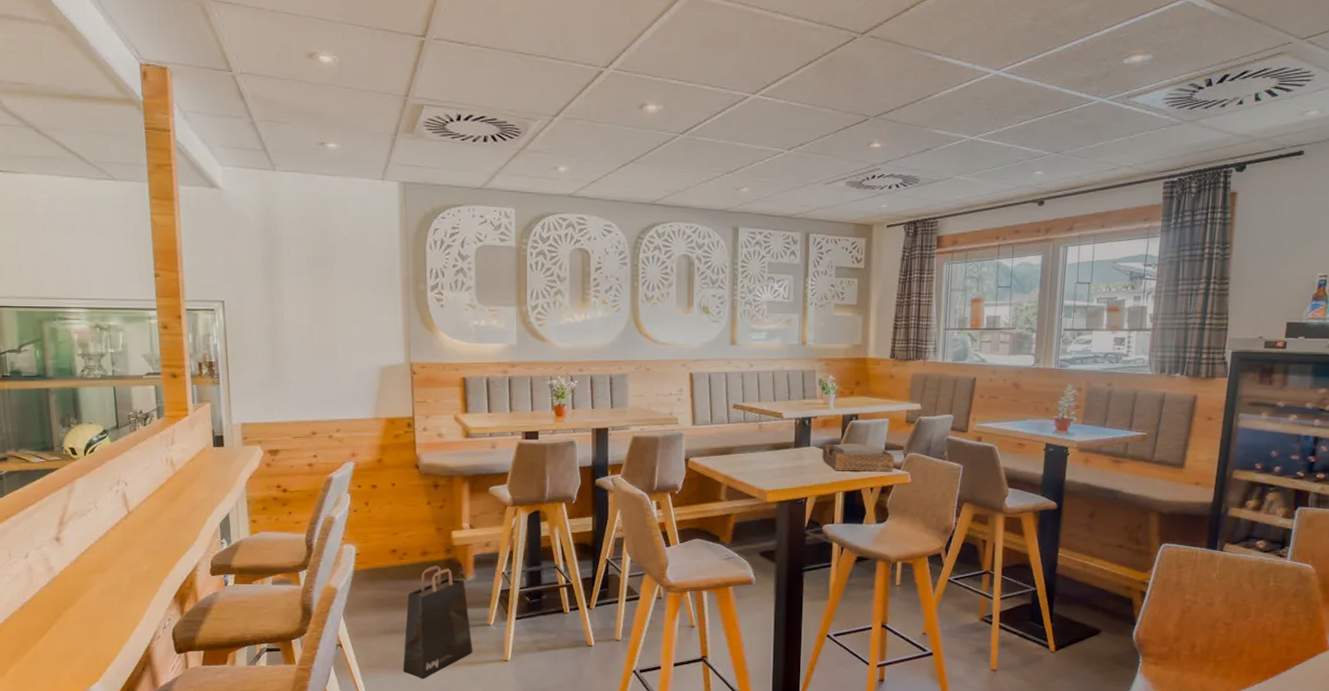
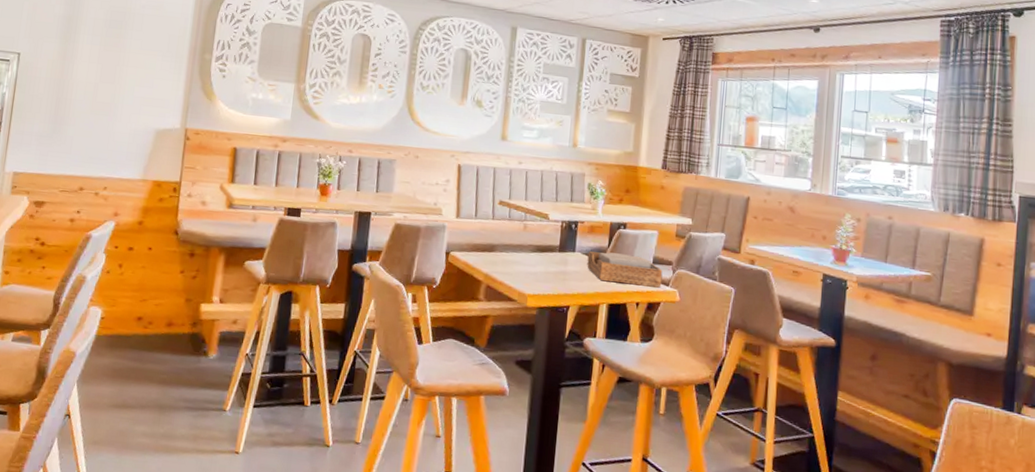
shopping bag: present [402,566,473,679] -> none [128,339,207,464]

